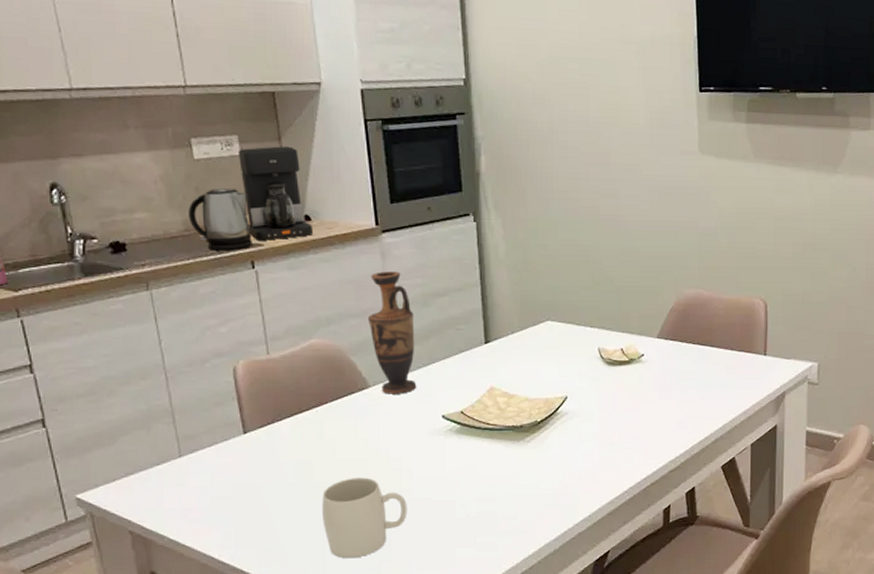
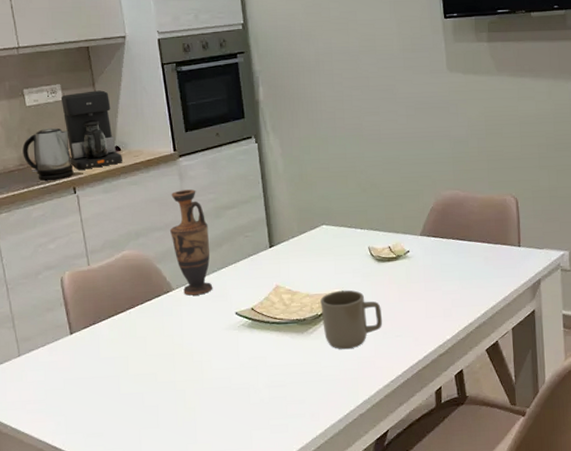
mug: present [322,477,407,559] -> none [136,369,209,442]
mug: none [541,395,610,461] -> present [320,290,383,349]

